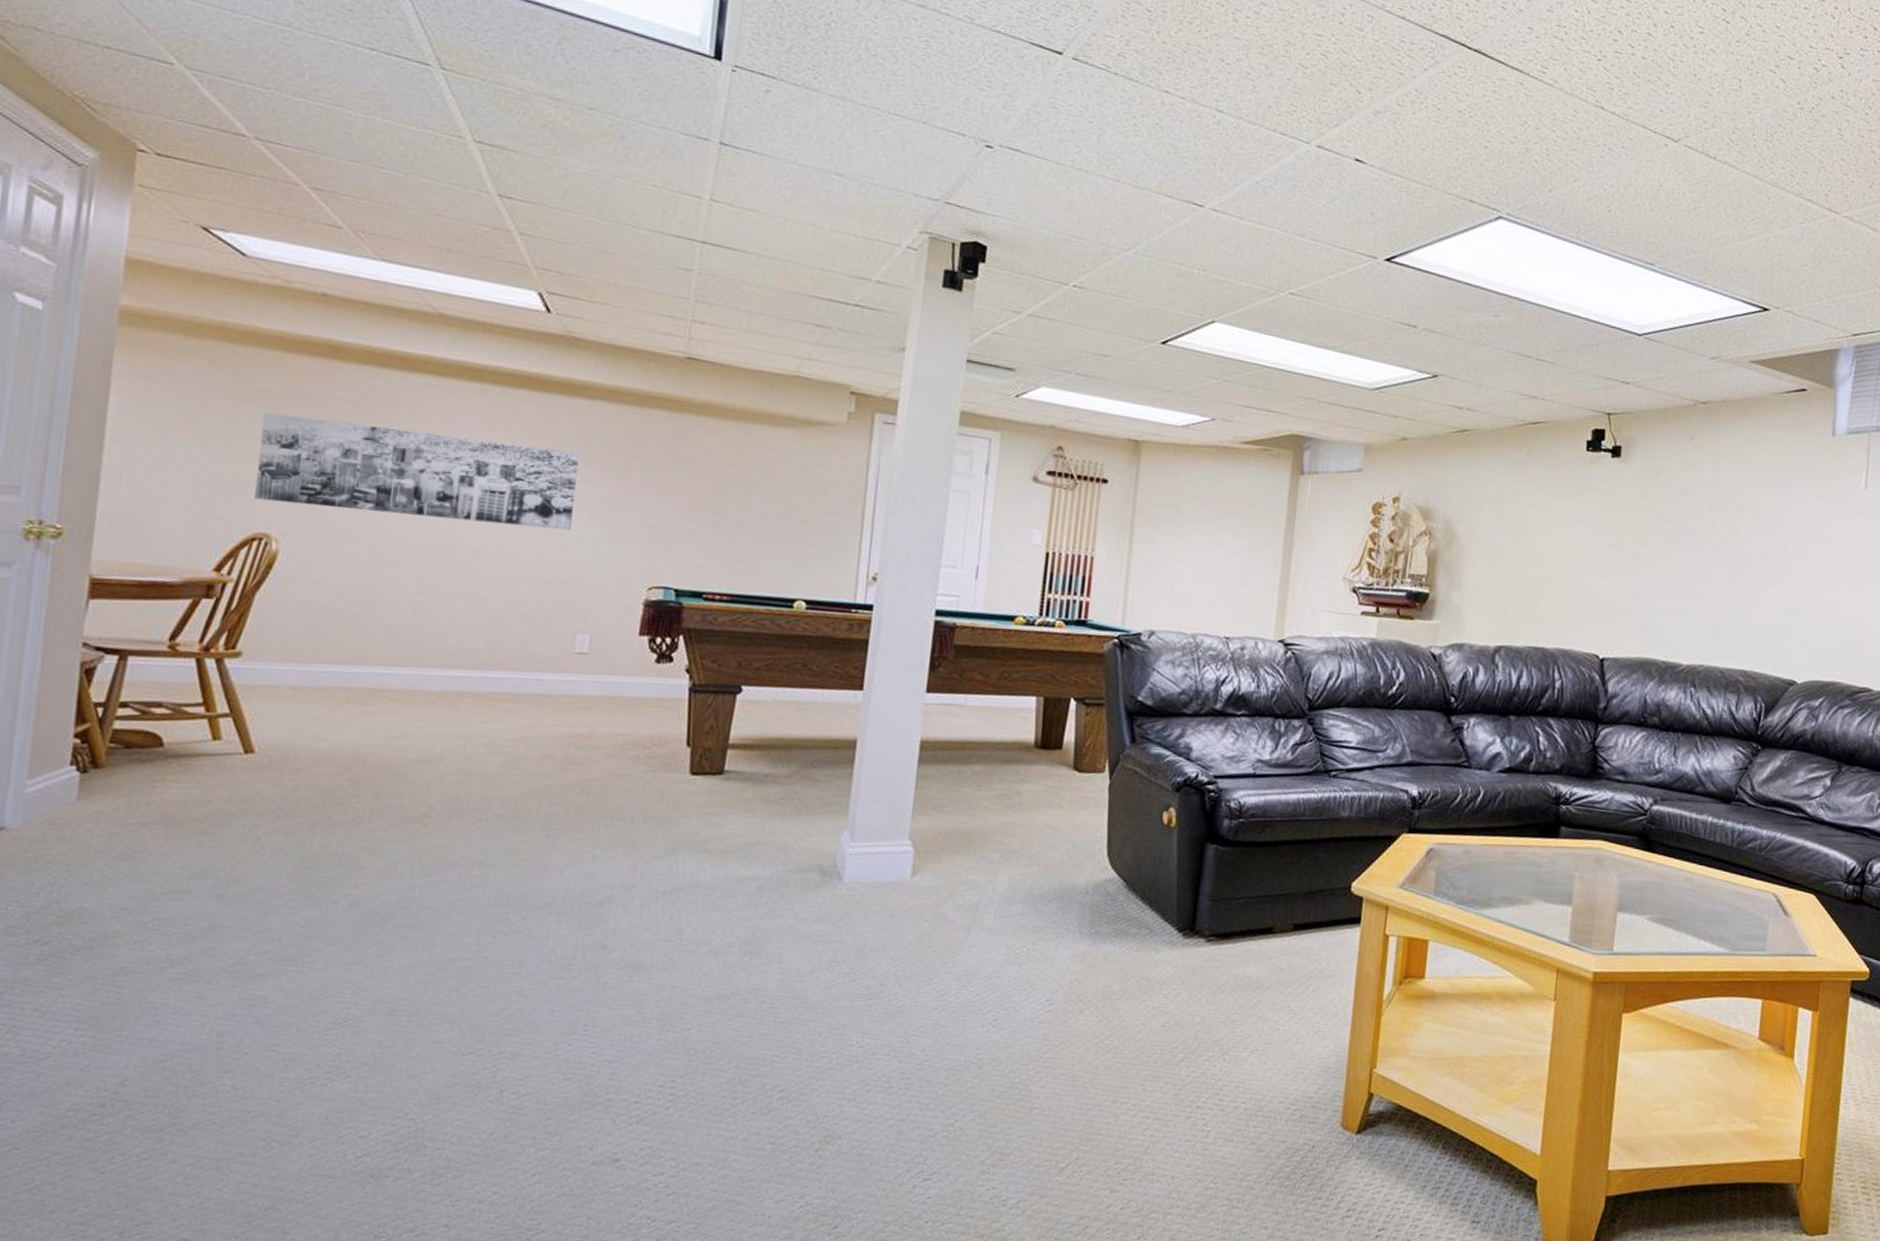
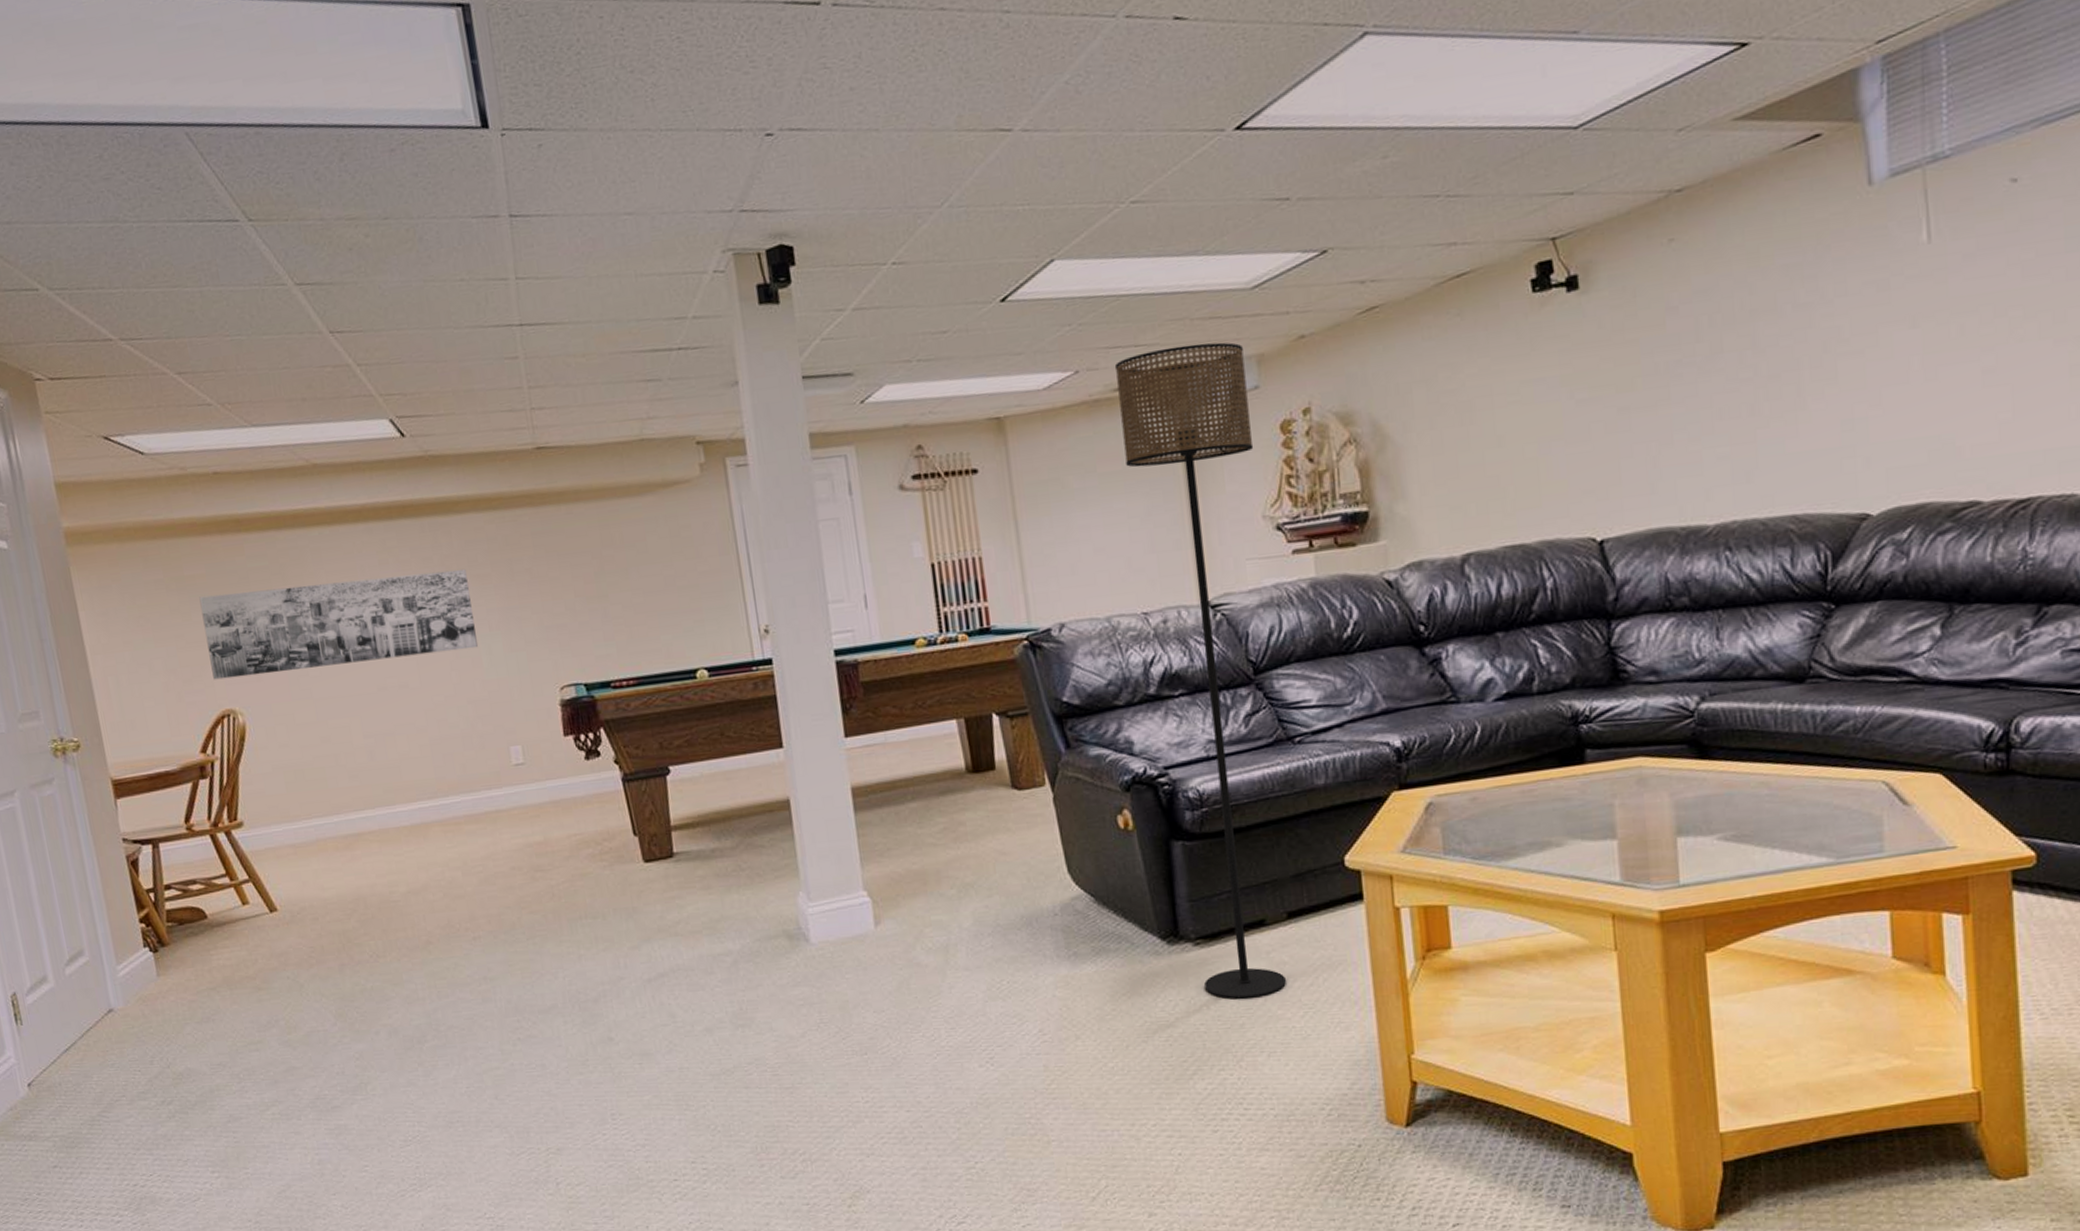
floor lamp: none [1208,418,1356,998] -> present [1114,342,1287,999]

